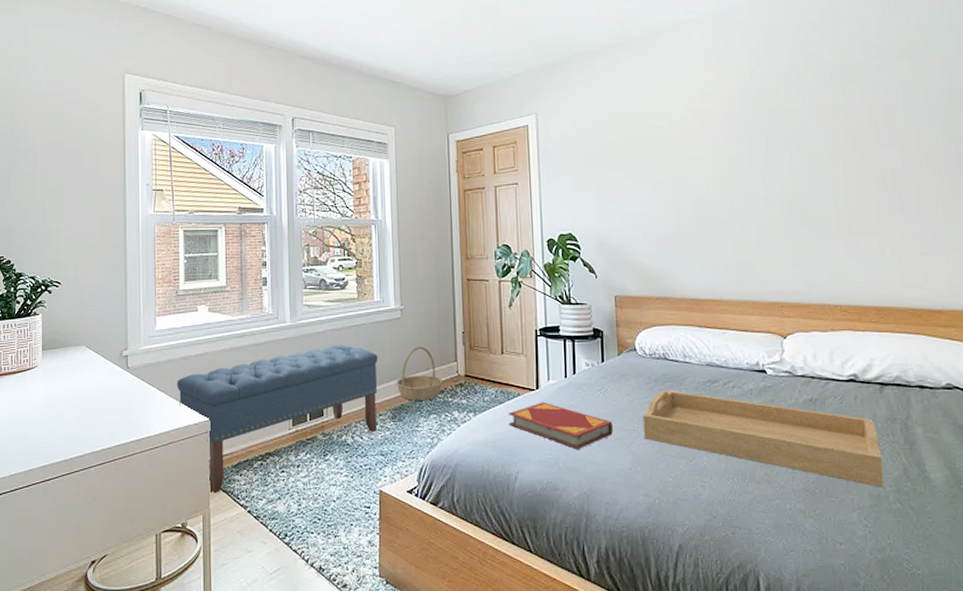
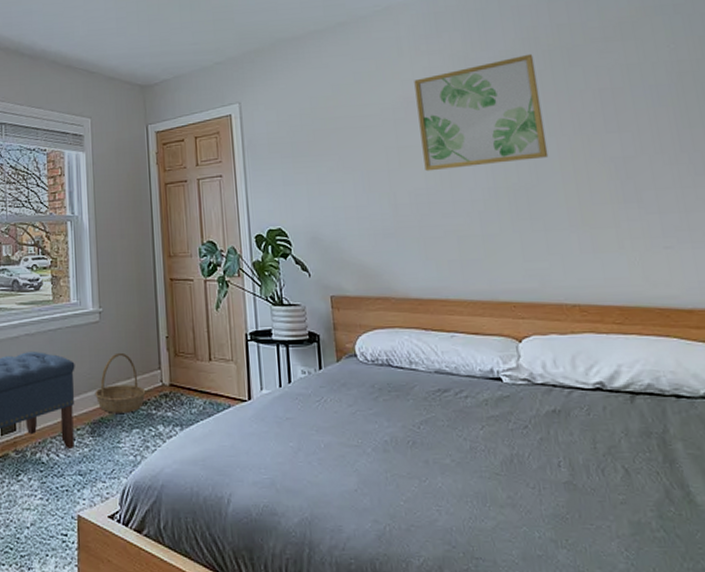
hardback book: present [509,401,614,449] -> none [219,414,336,468]
serving tray: present [643,390,884,487] -> none [367,400,645,512]
wall art: none [702,70,823,181] -> present [414,53,549,172]

